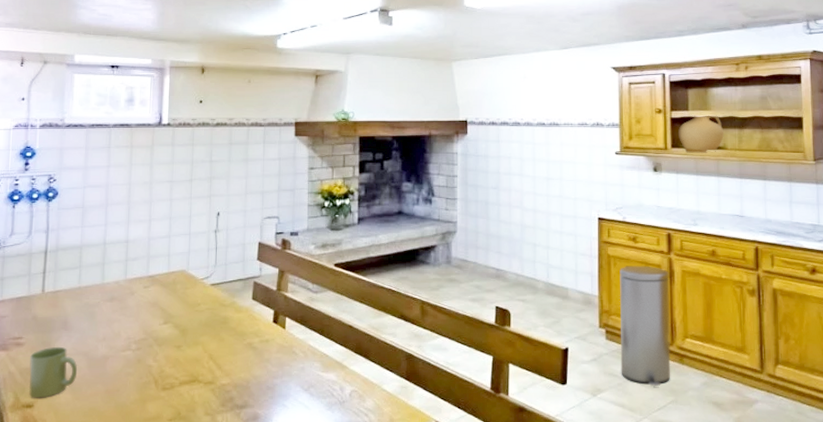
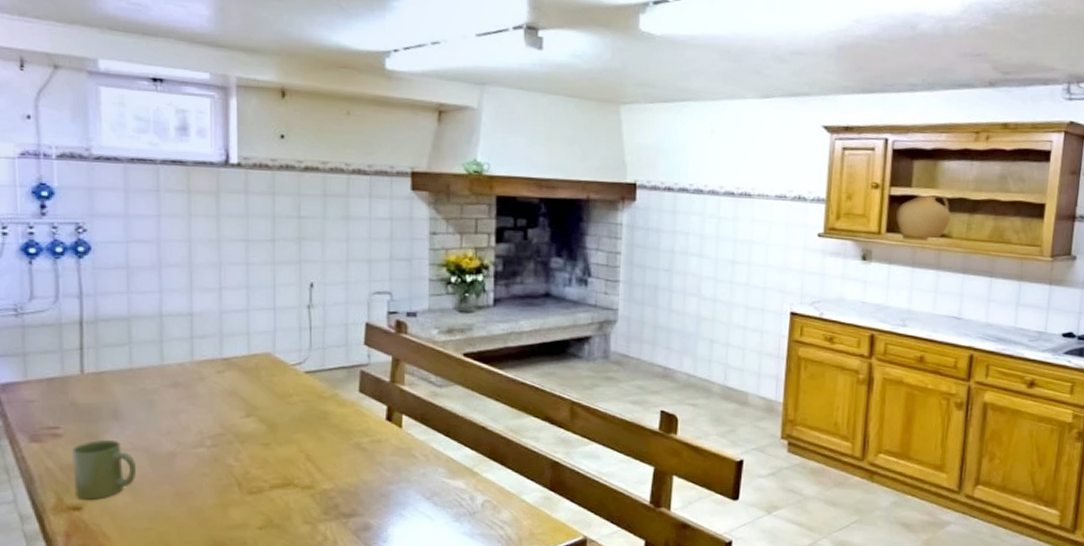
pedal bin: present [620,266,671,386] -> none [801,370,868,504]

